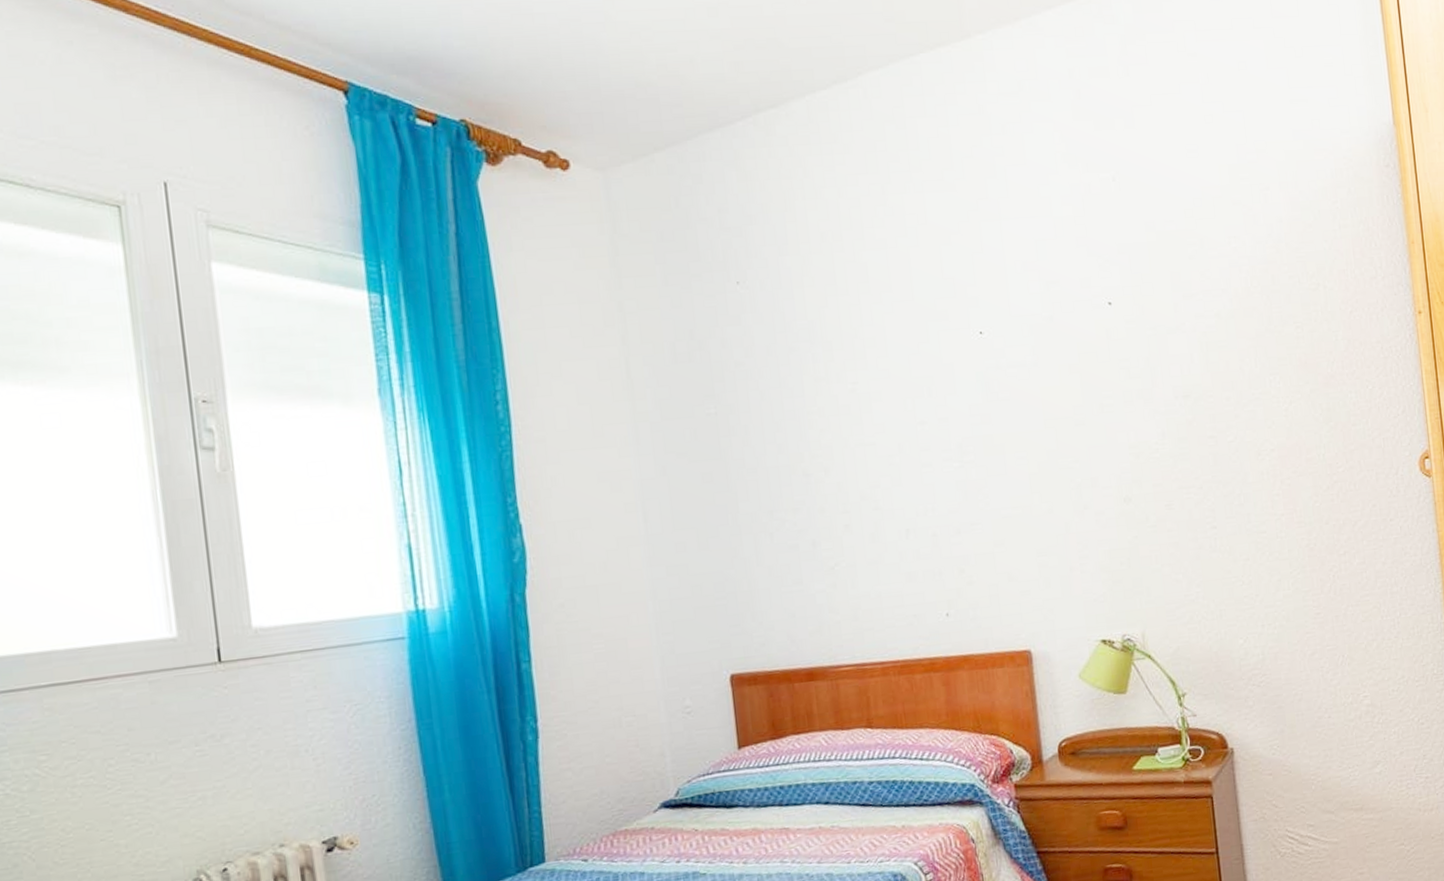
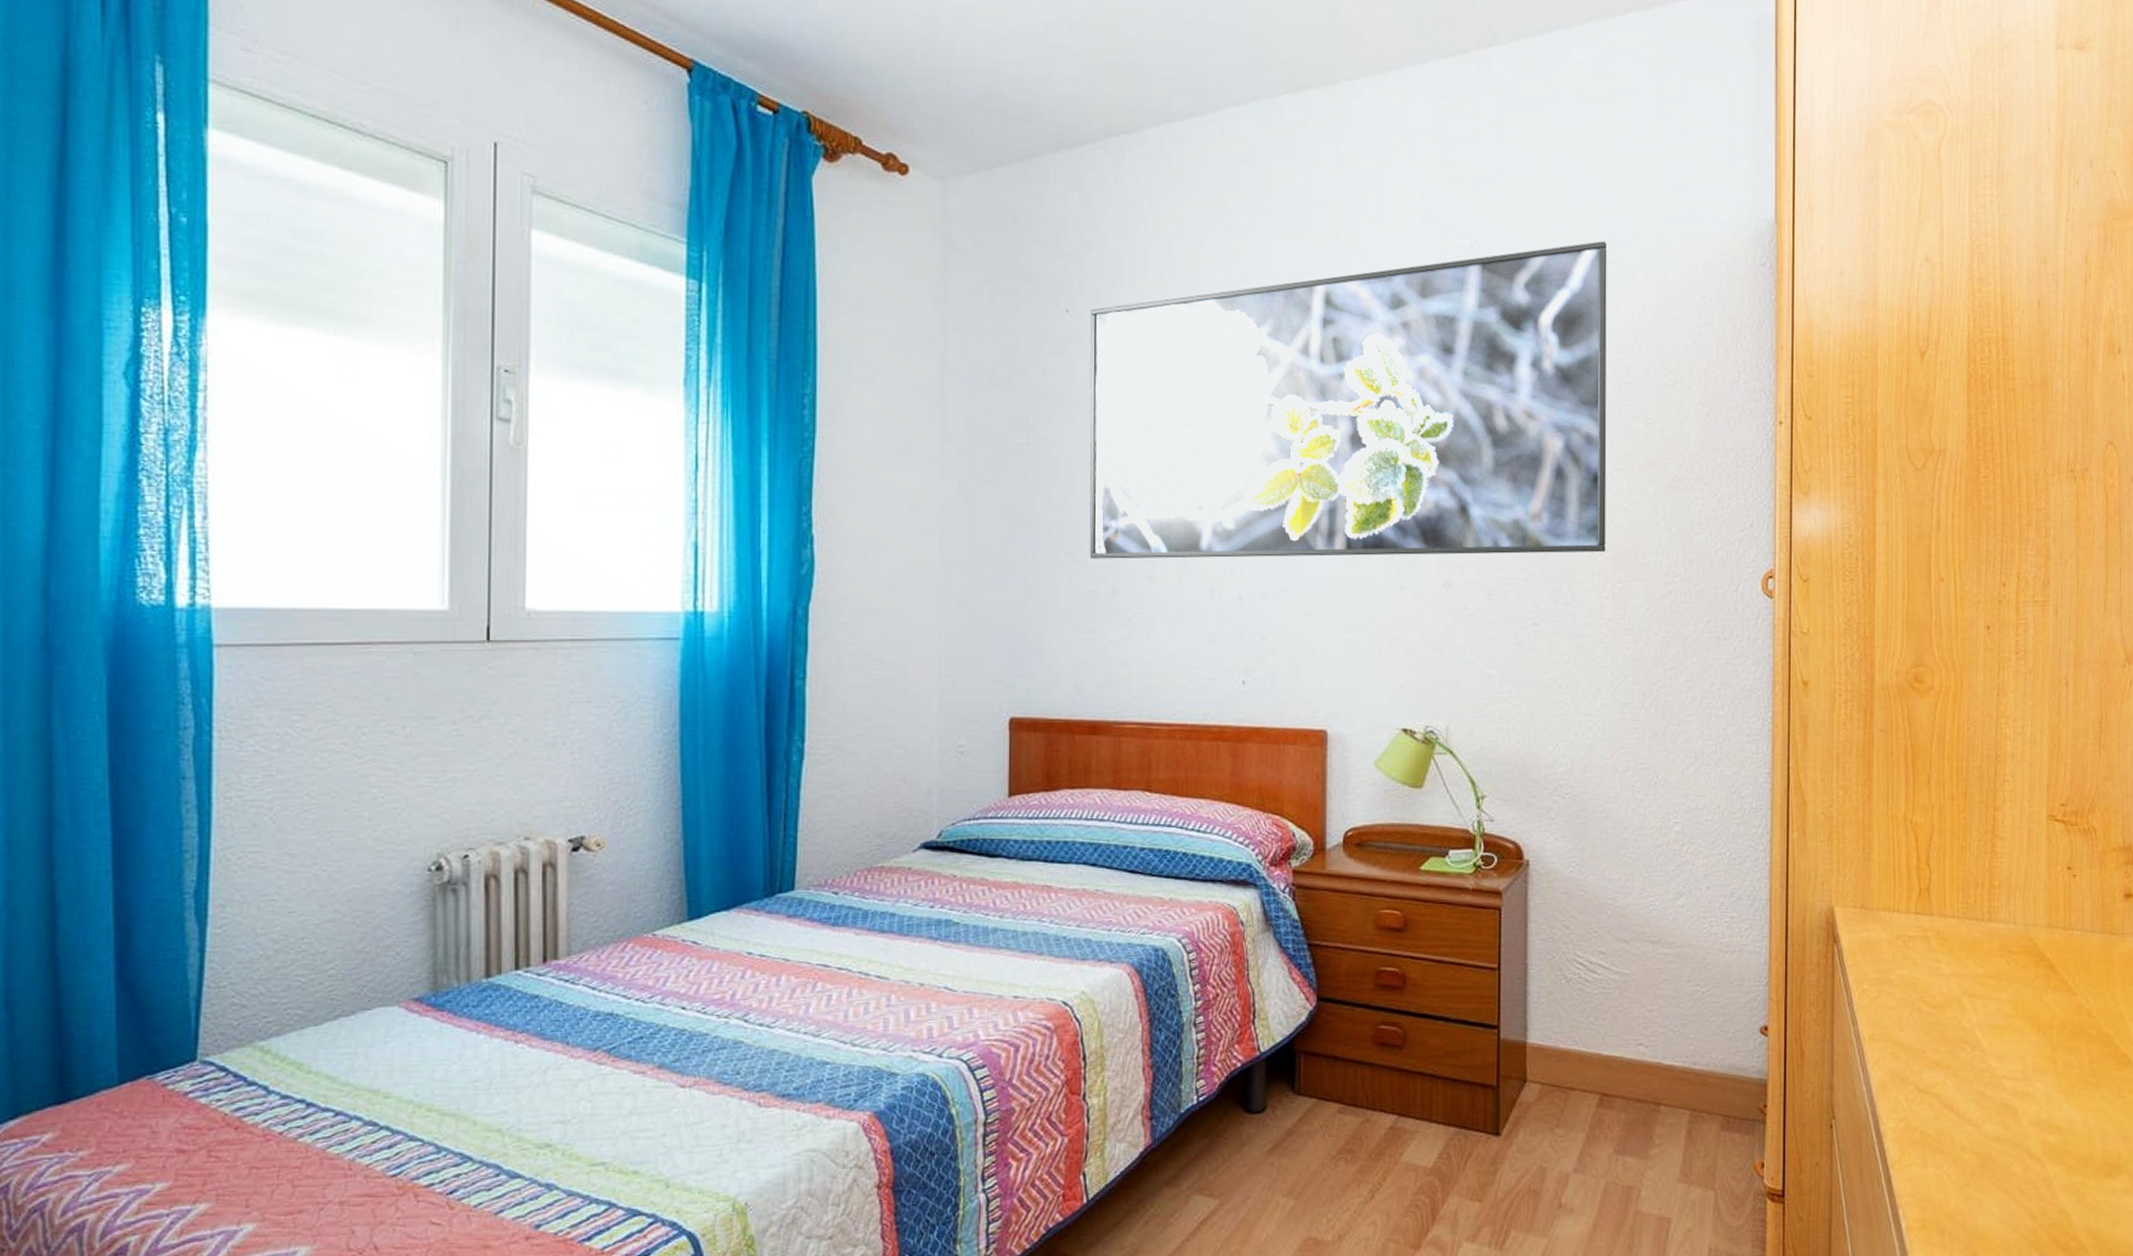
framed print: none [760,160,1271,515] -> present [1089,241,1607,559]

